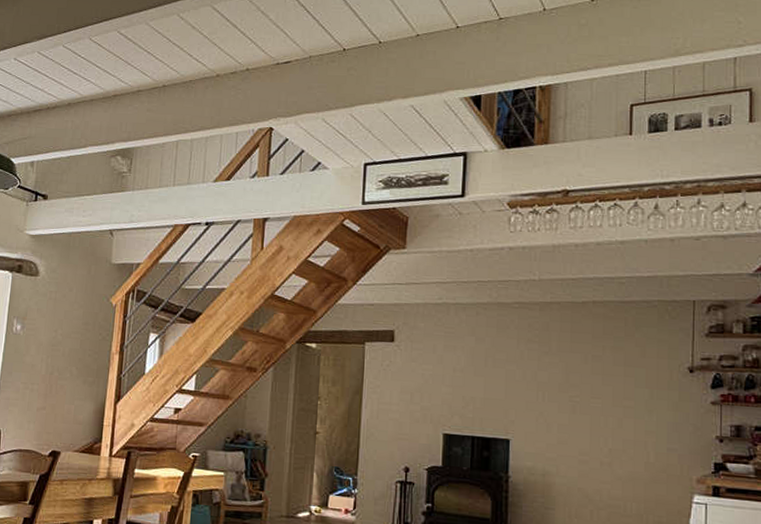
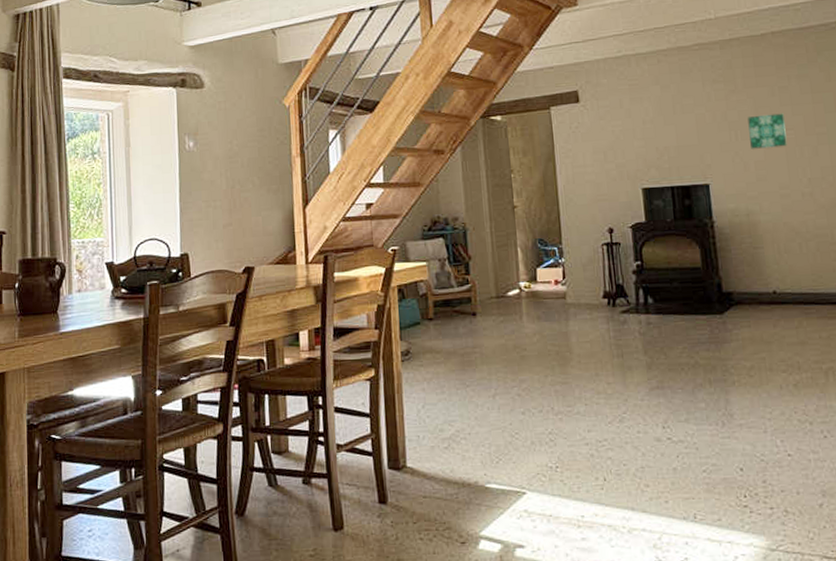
wall art: none [556,380,594,414] -> present [747,113,787,149]

